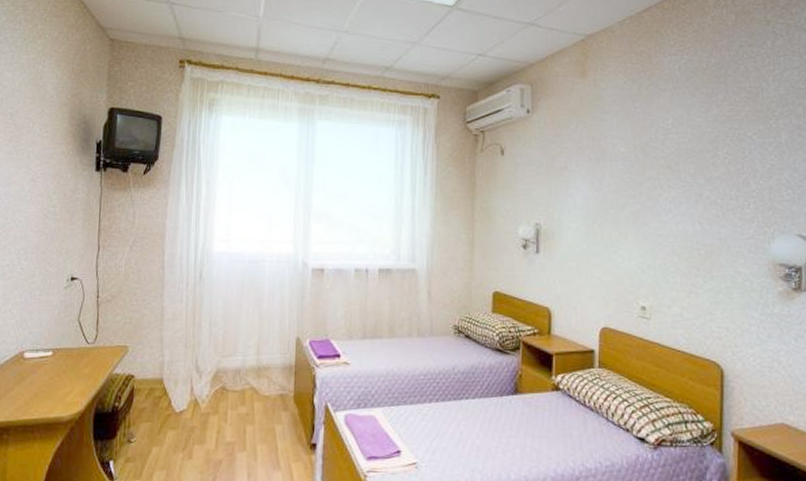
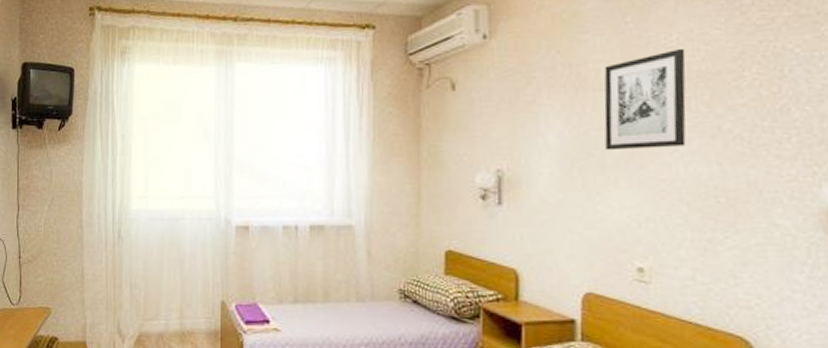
wall art: none [618,130,678,210] -> present [604,48,686,151]

